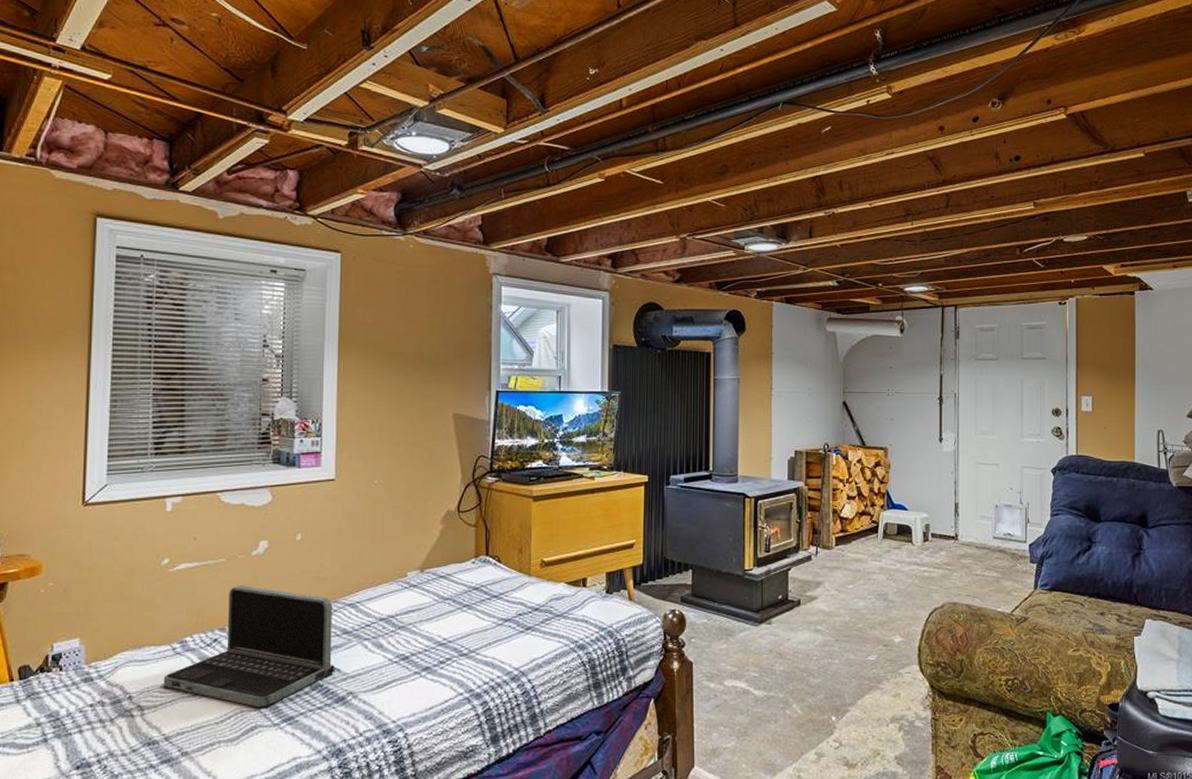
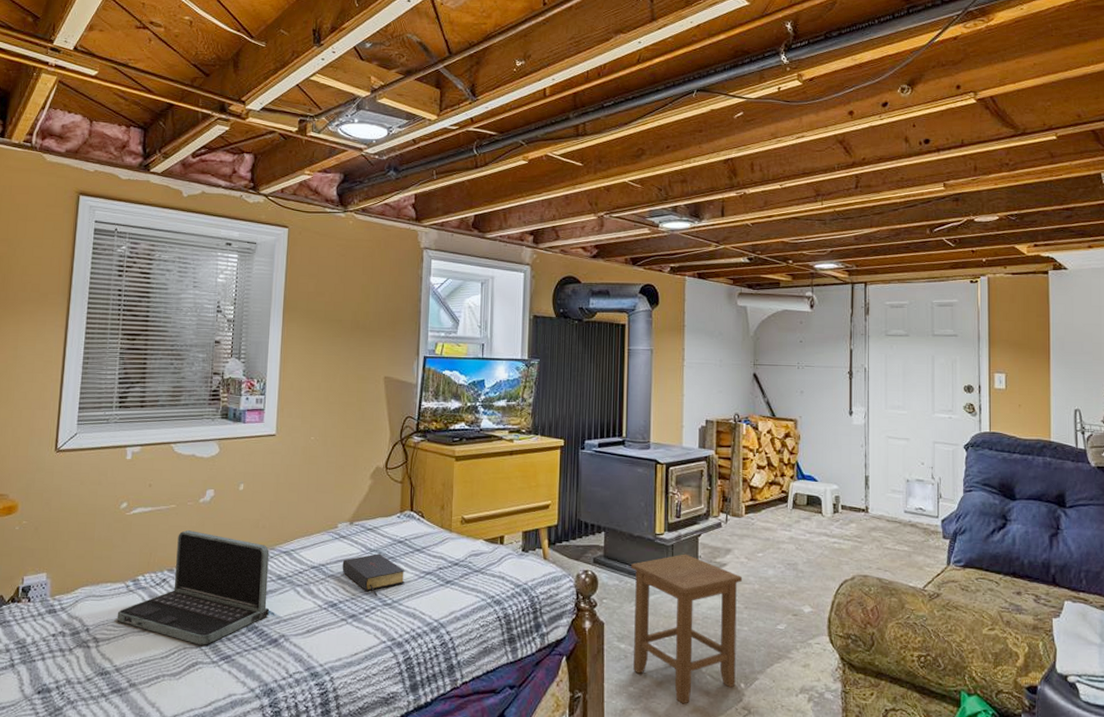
bible: none [413,602,482,646] -> present [342,553,405,596]
stool: none [720,589,833,740] -> present [631,554,743,704]

